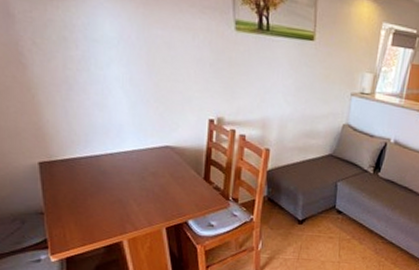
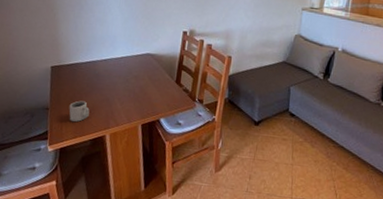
cup: none [71,203,98,228] -> present [69,100,90,122]

